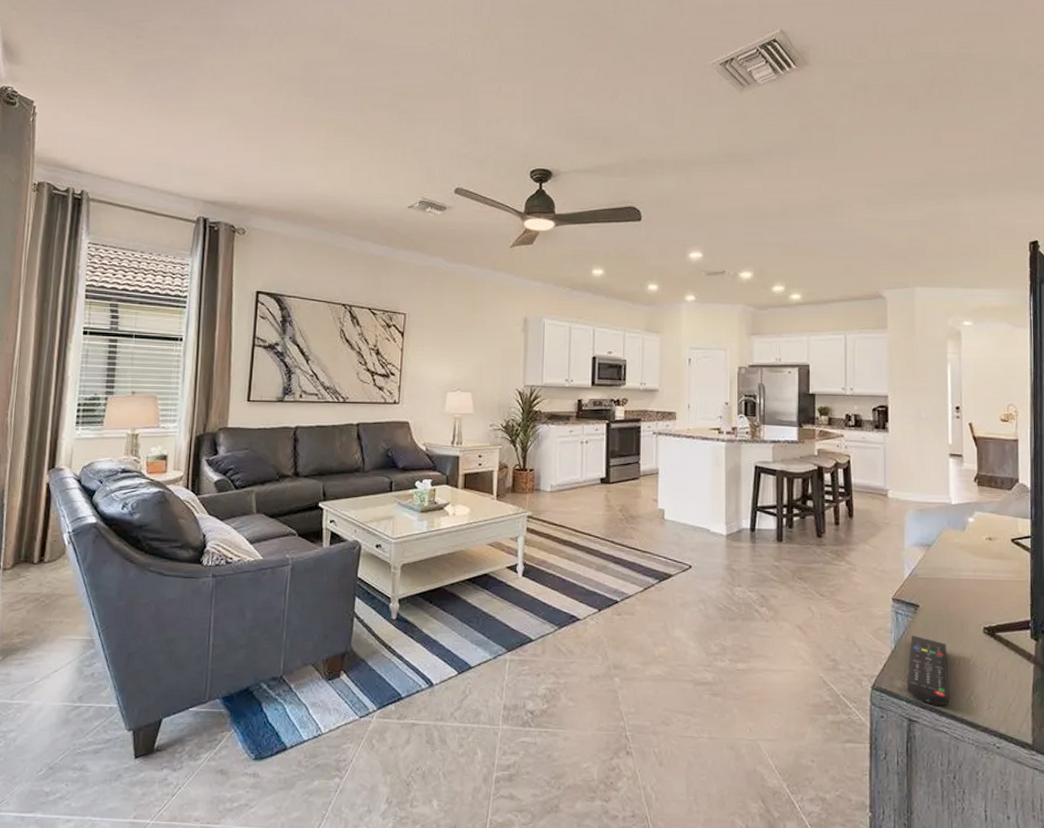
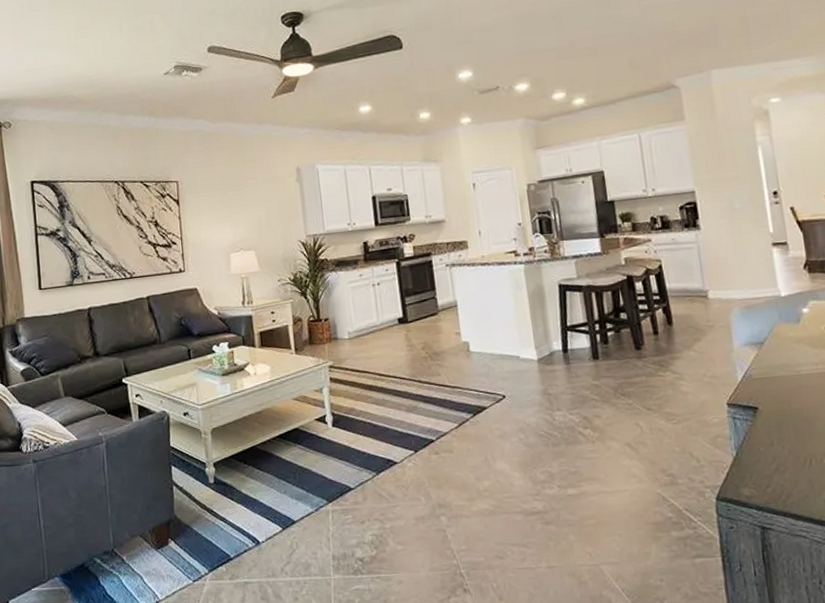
remote control: present [906,635,950,706] -> none [753,439,806,511]

